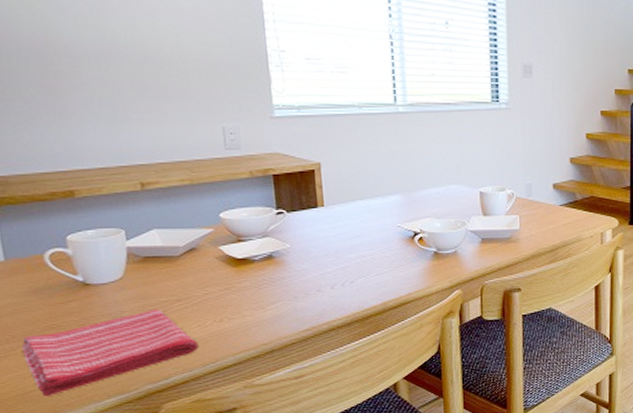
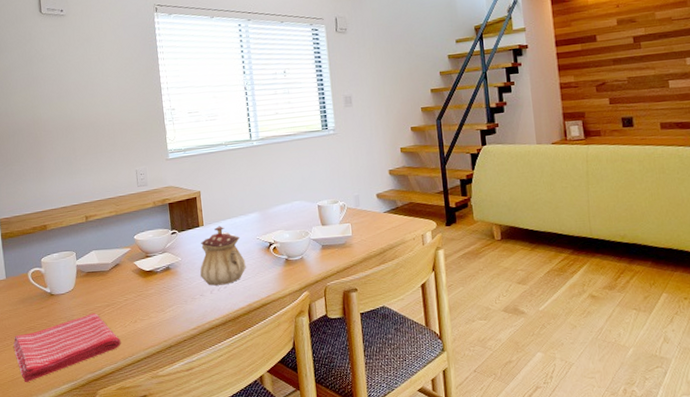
teapot: none [317,208,381,280] -> present [200,226,246,286]

